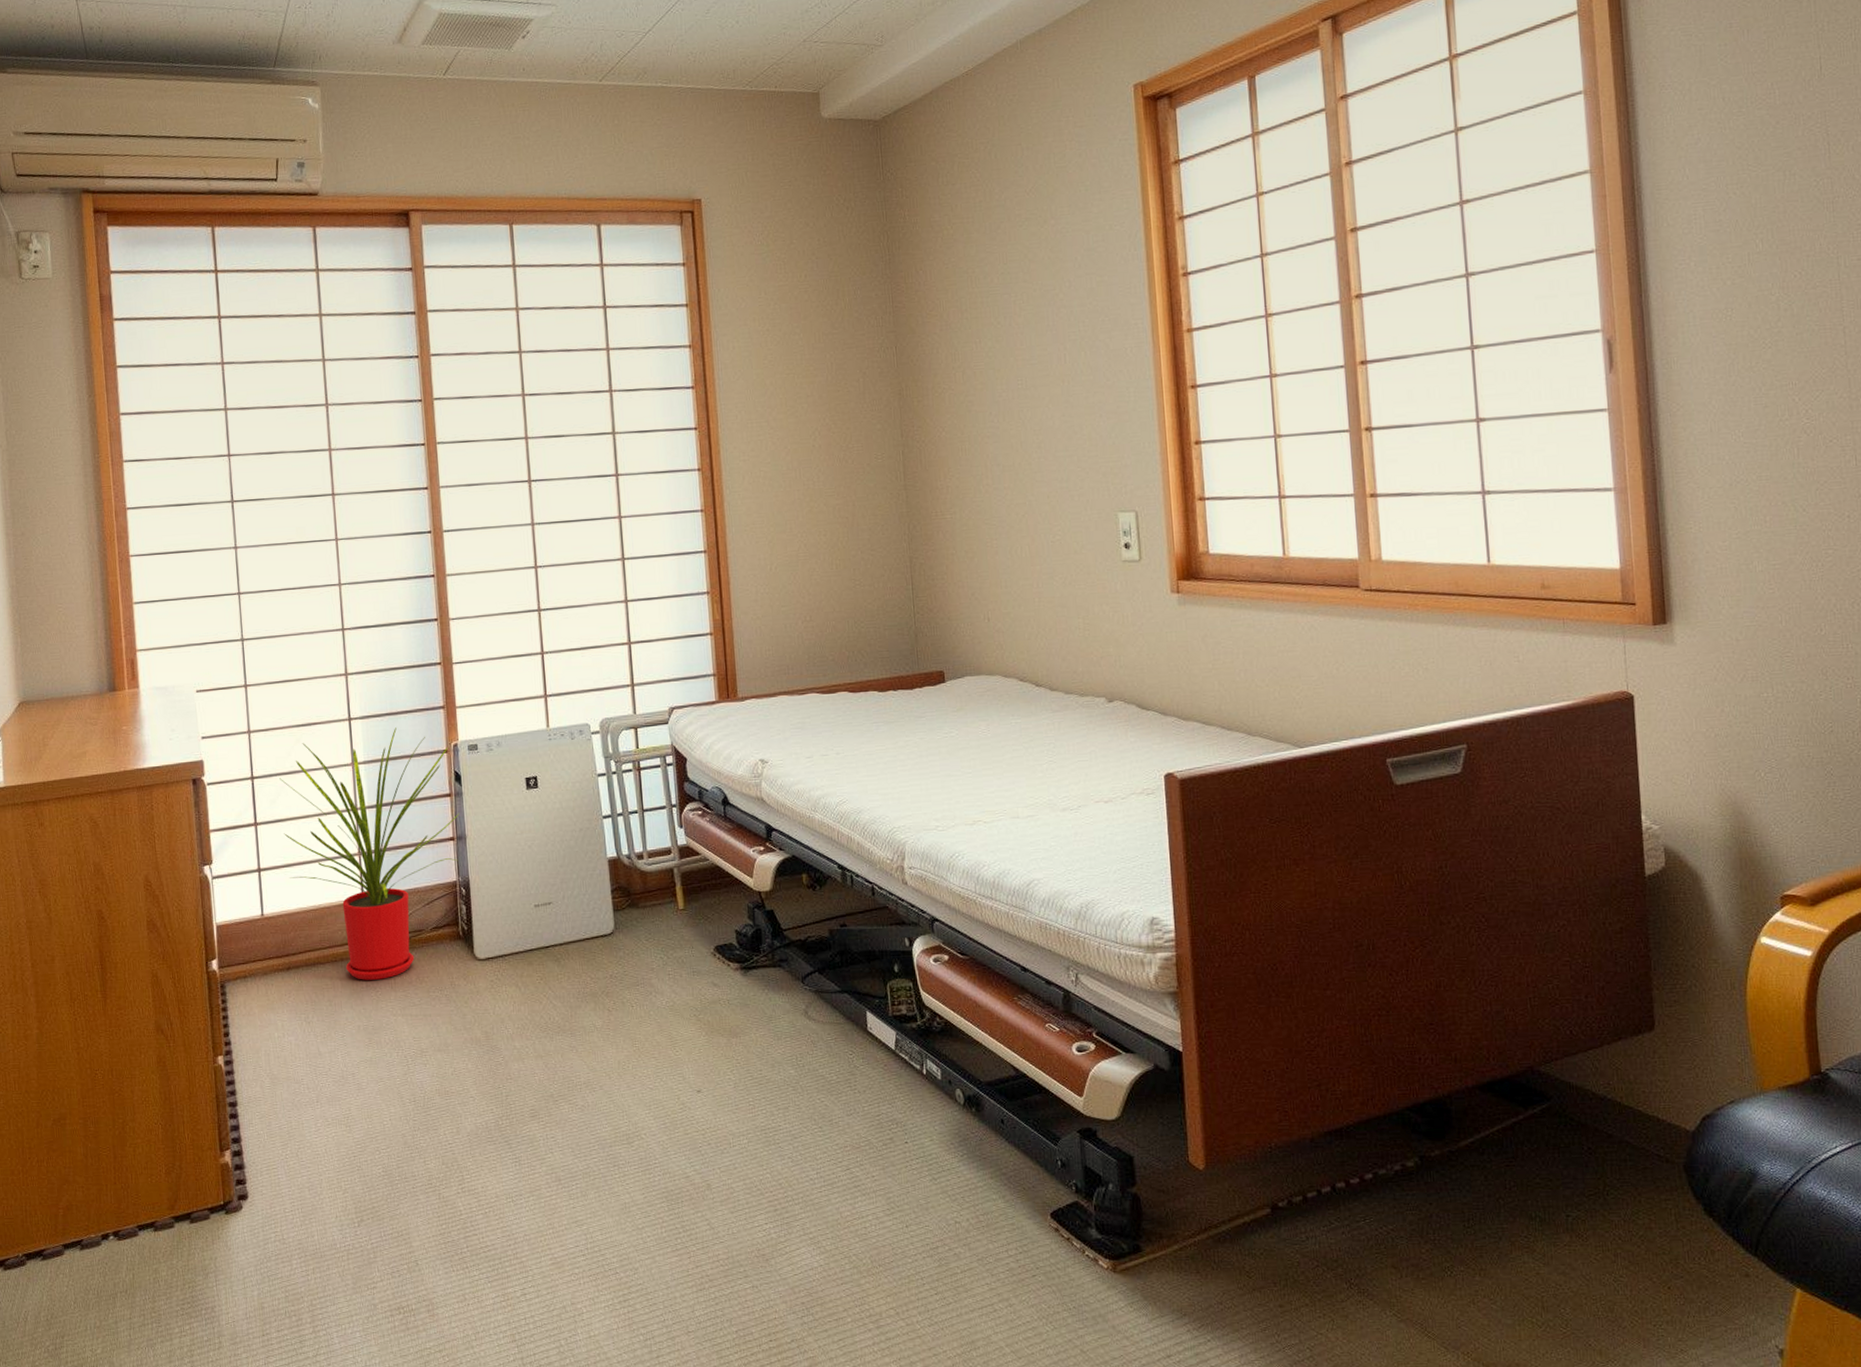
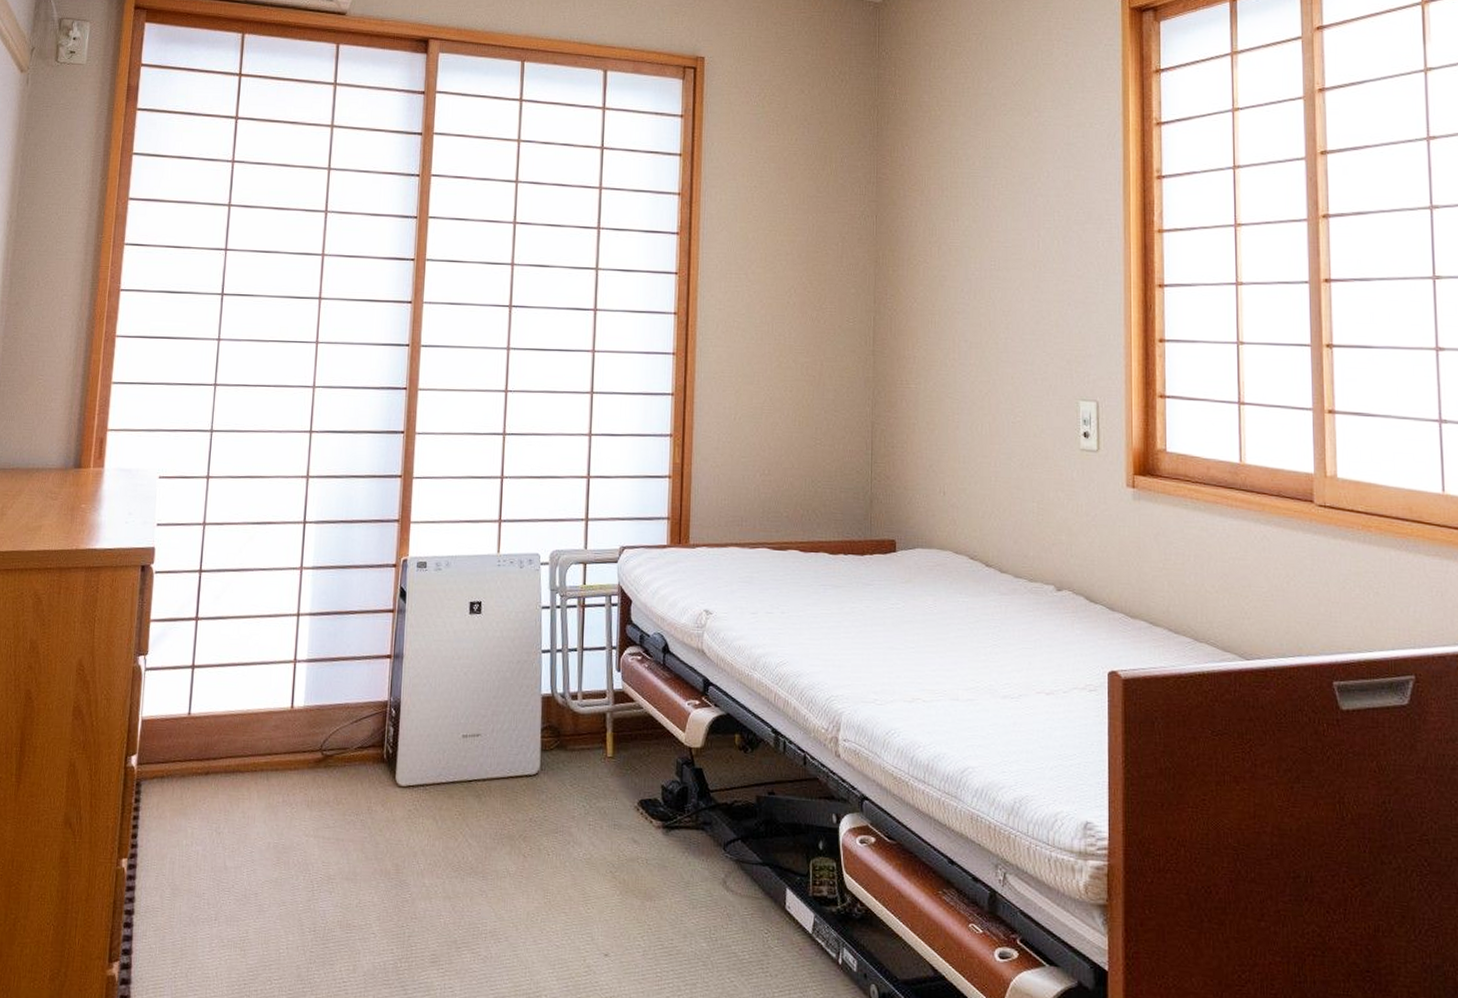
house plant: present [279,727,459,980] -> none [222,536,400,796]

